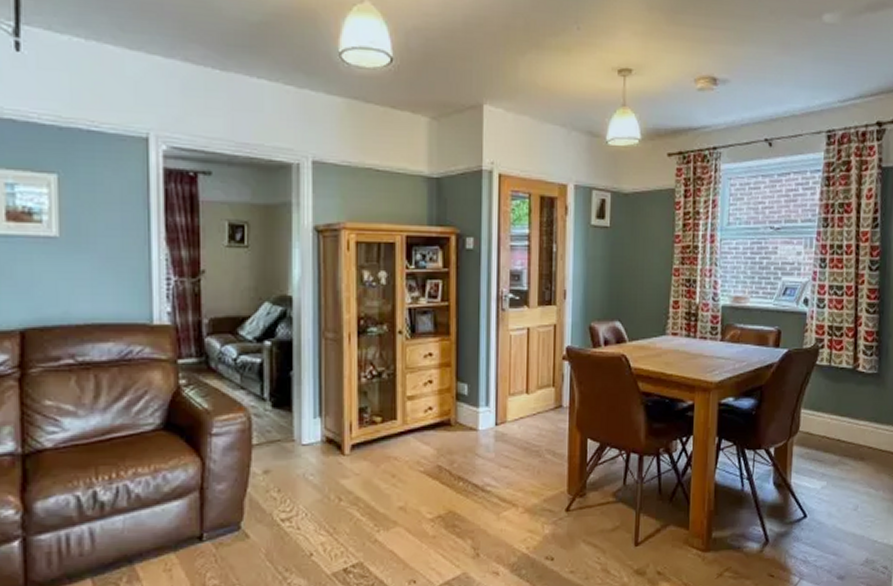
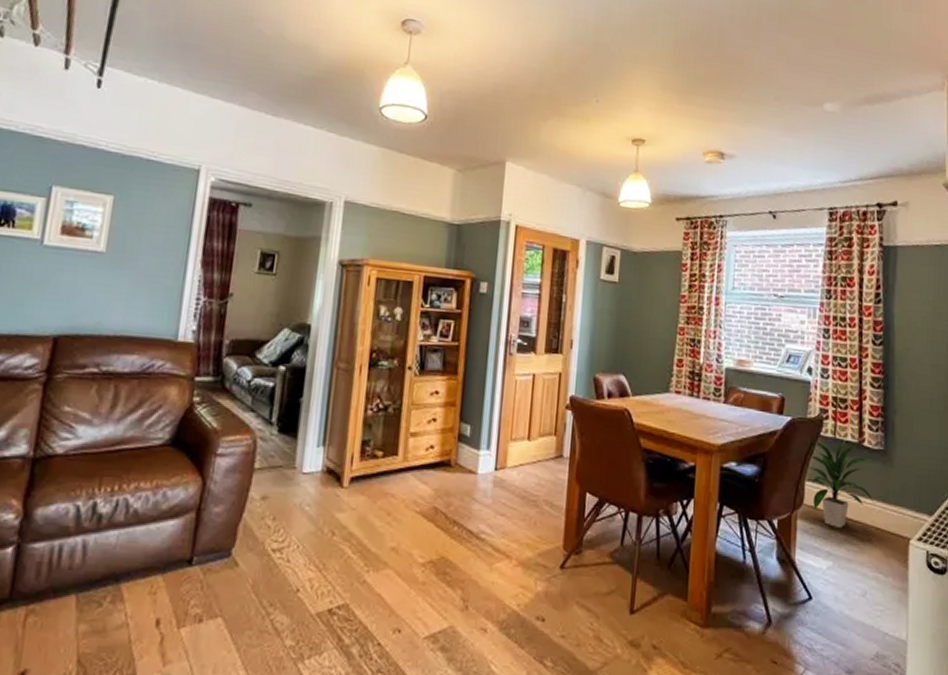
indoor plant: none [800,366,868,451] -> present [805,439,875,529]

